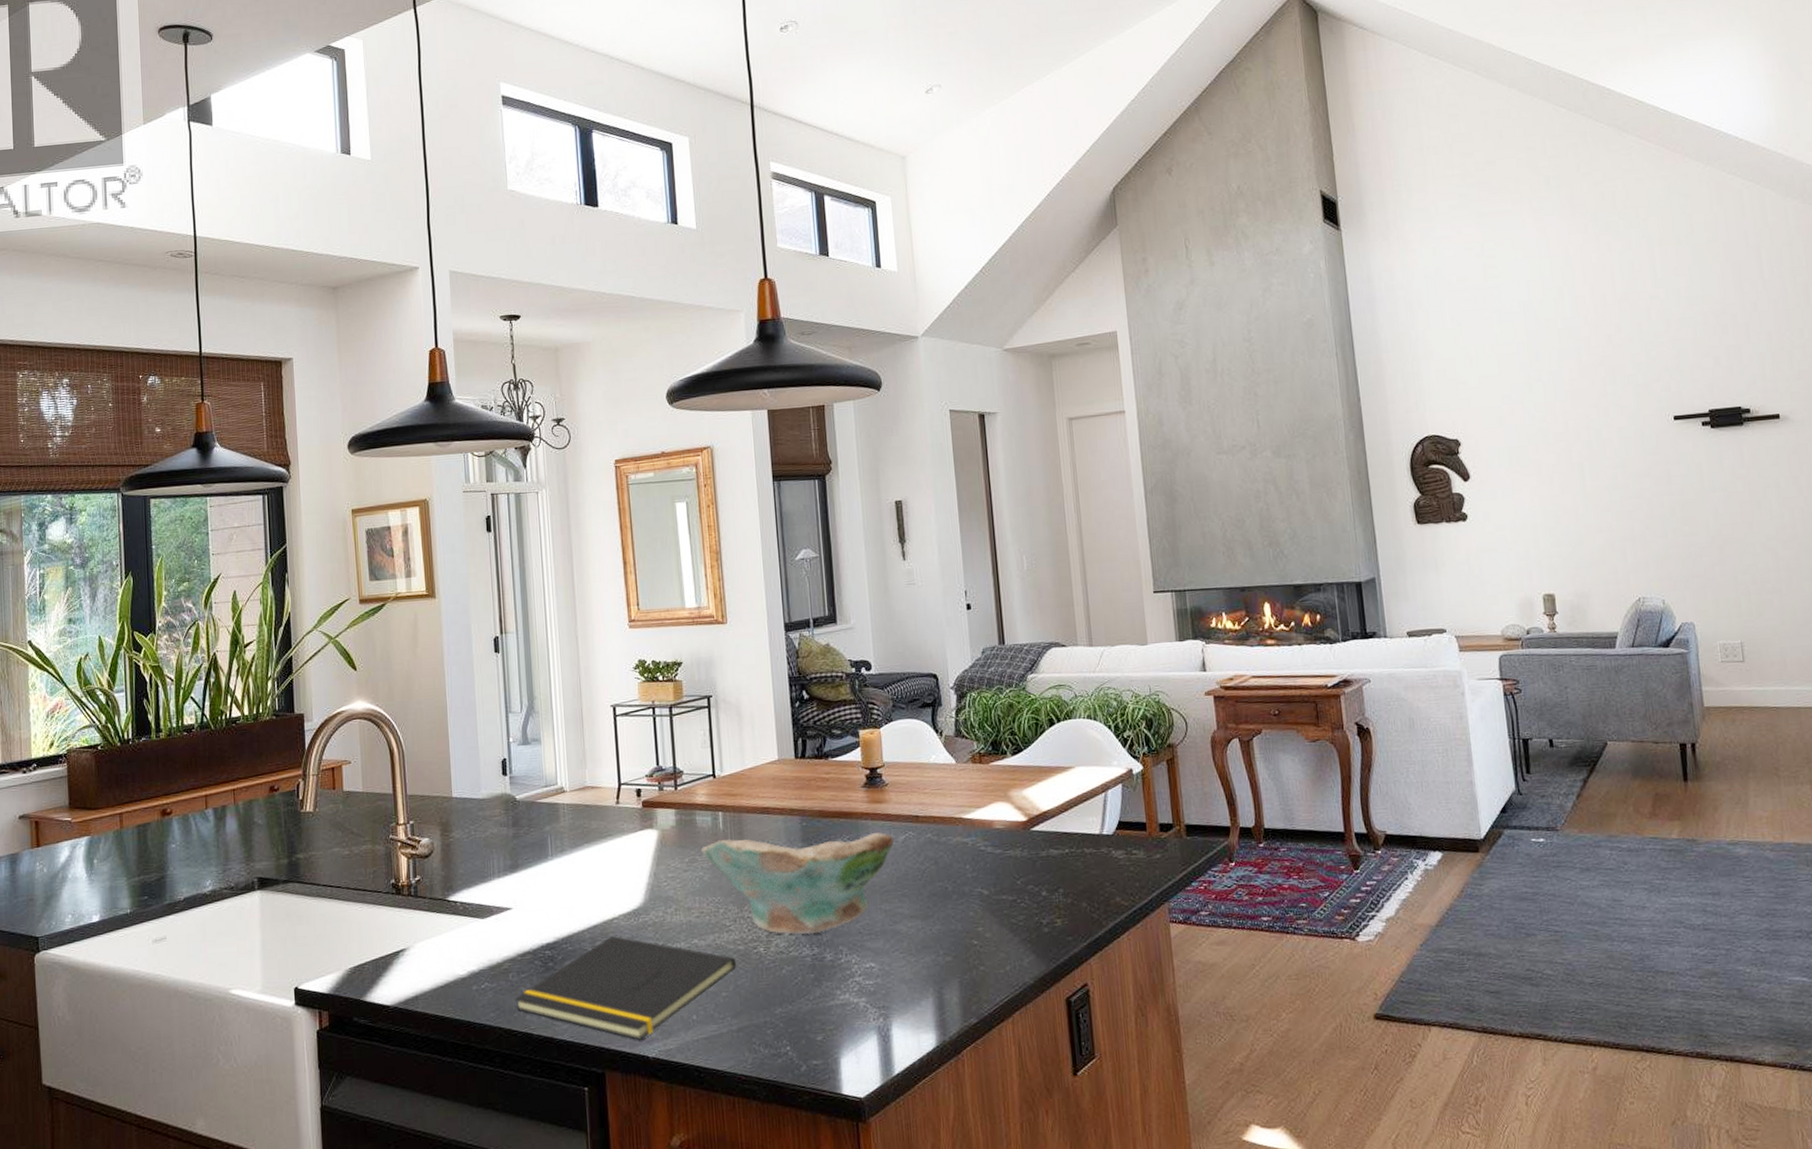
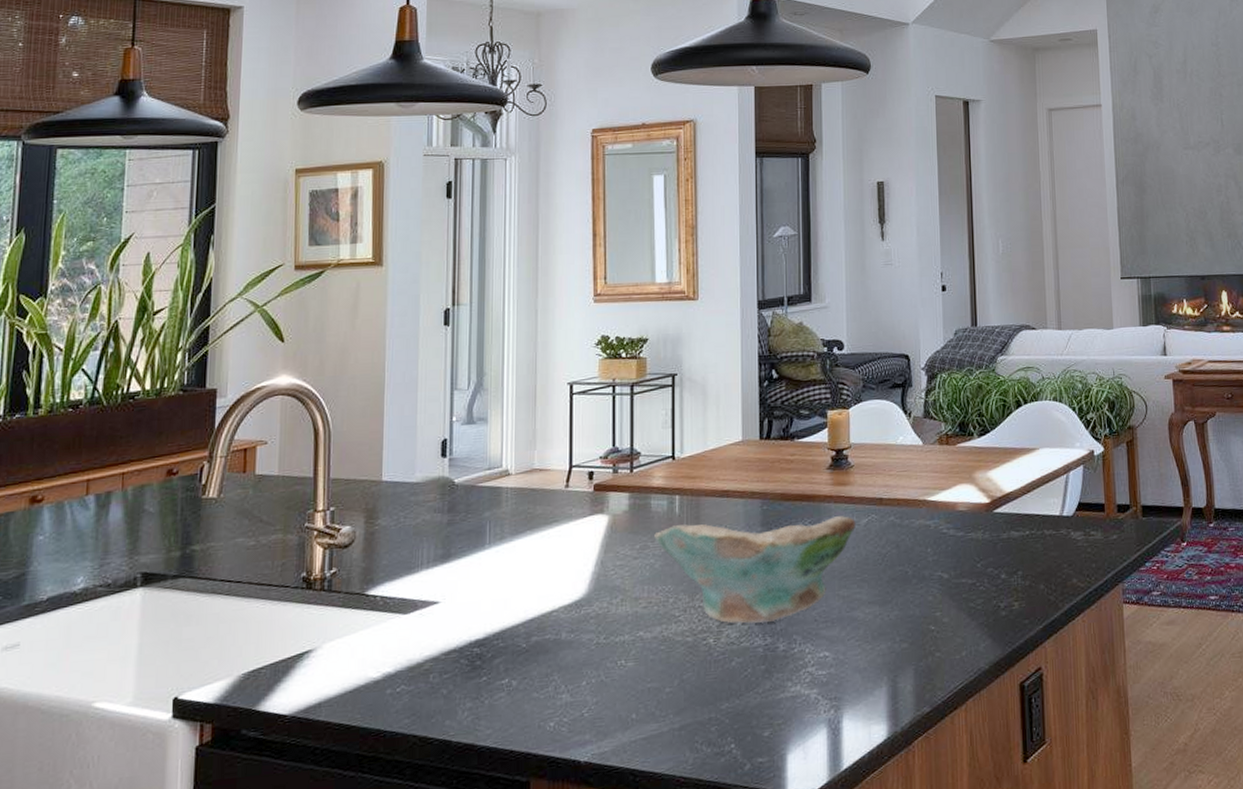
notepad: present [514,935,737,1040] -> none [433,629,684,743]

